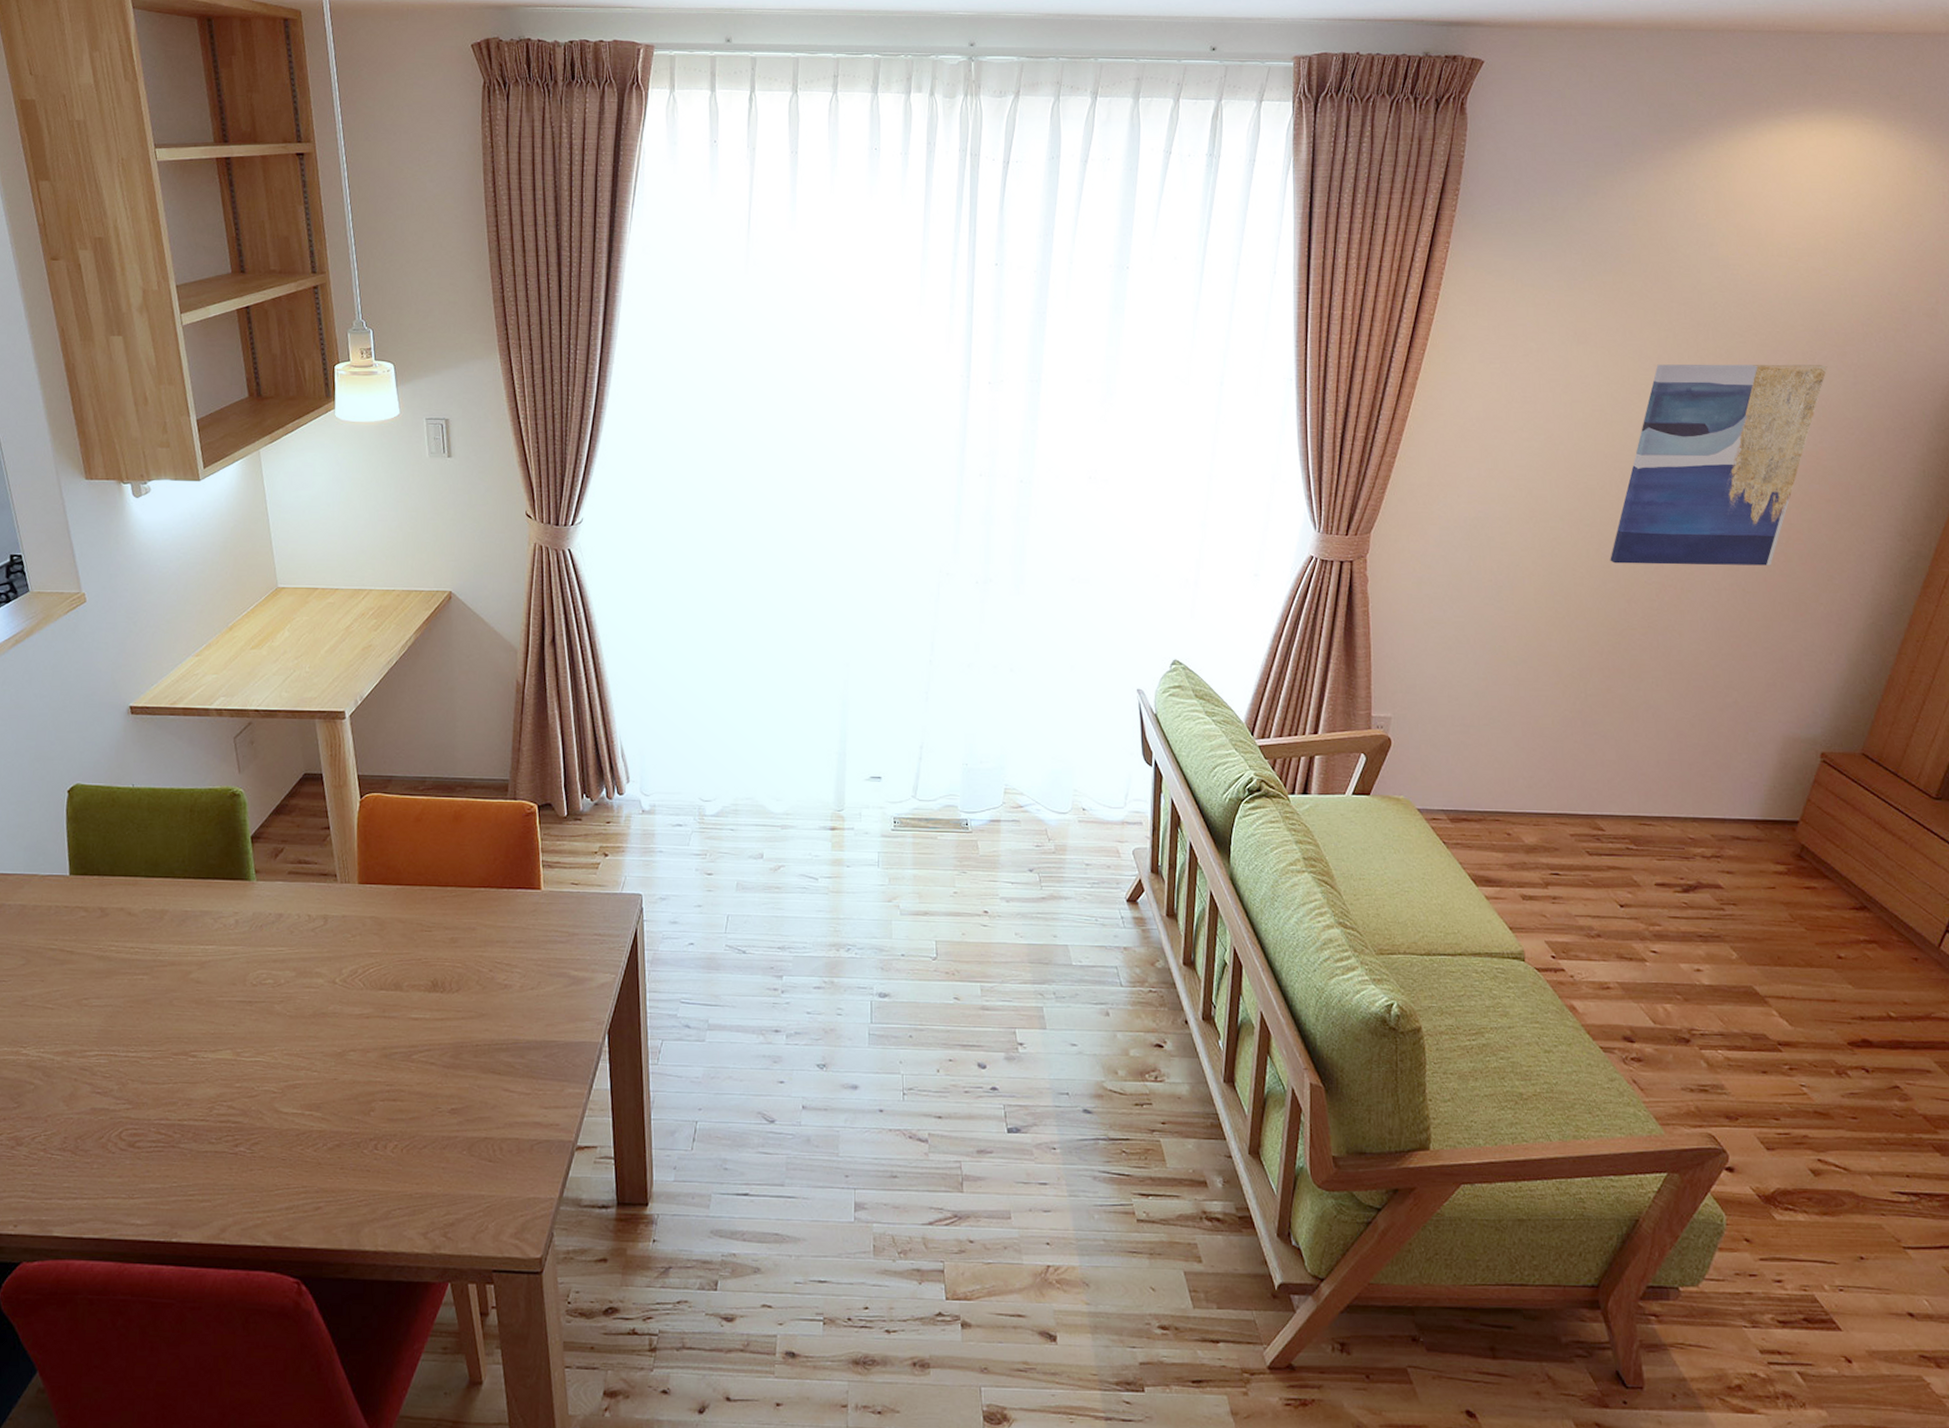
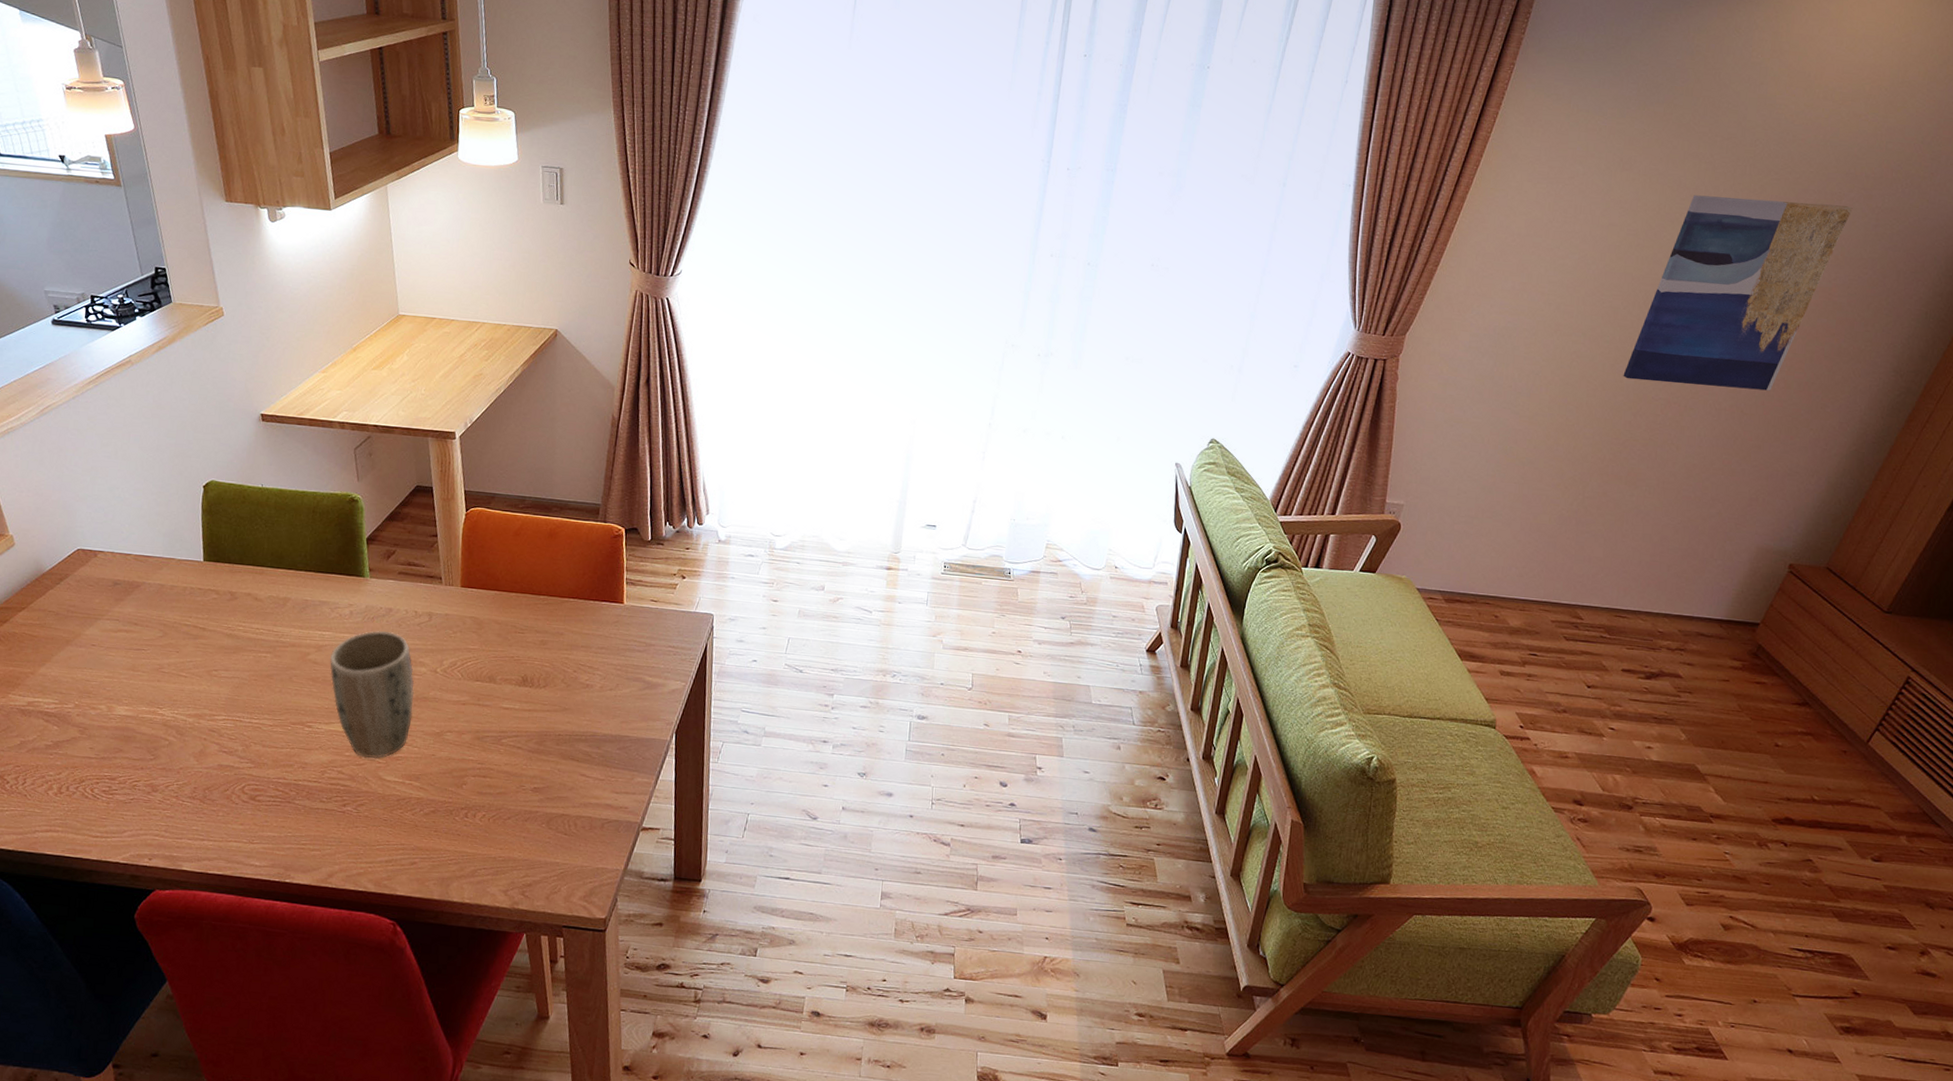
plant pot: none [214,939,311,1089] -> present [329,630,415,759]

